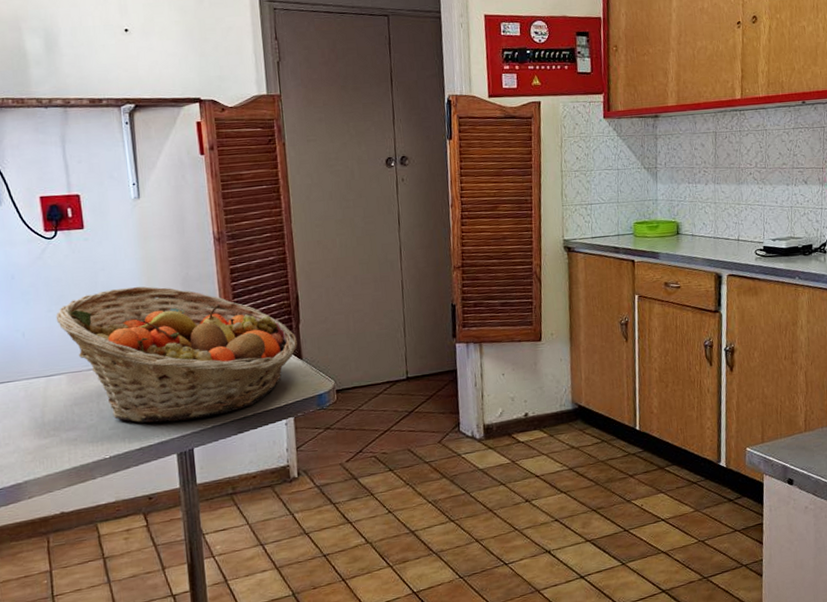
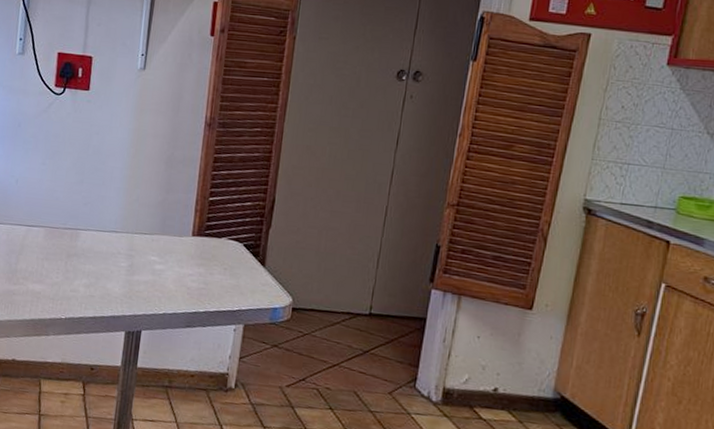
fruit basket: present [55,286,297,423] -> none [47,154,264,304]

